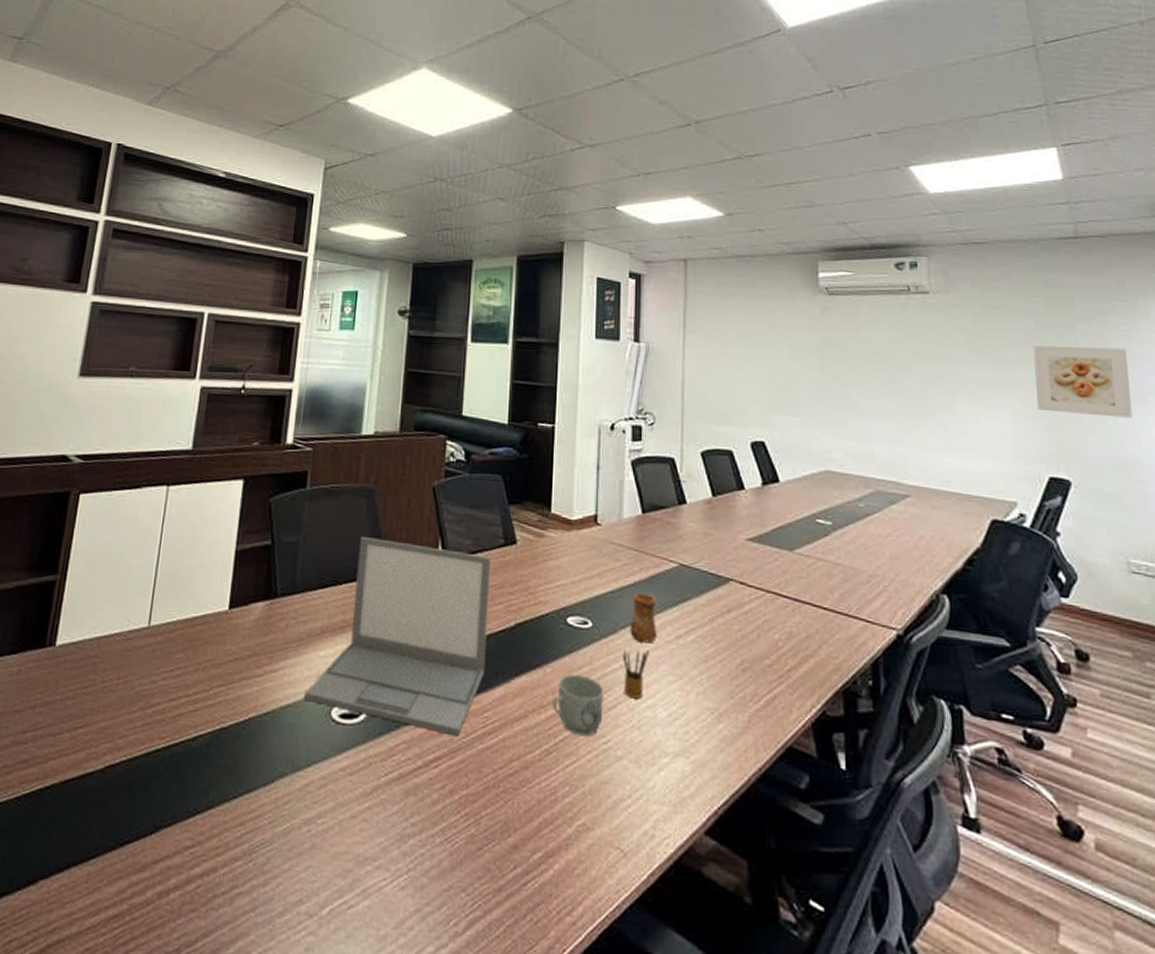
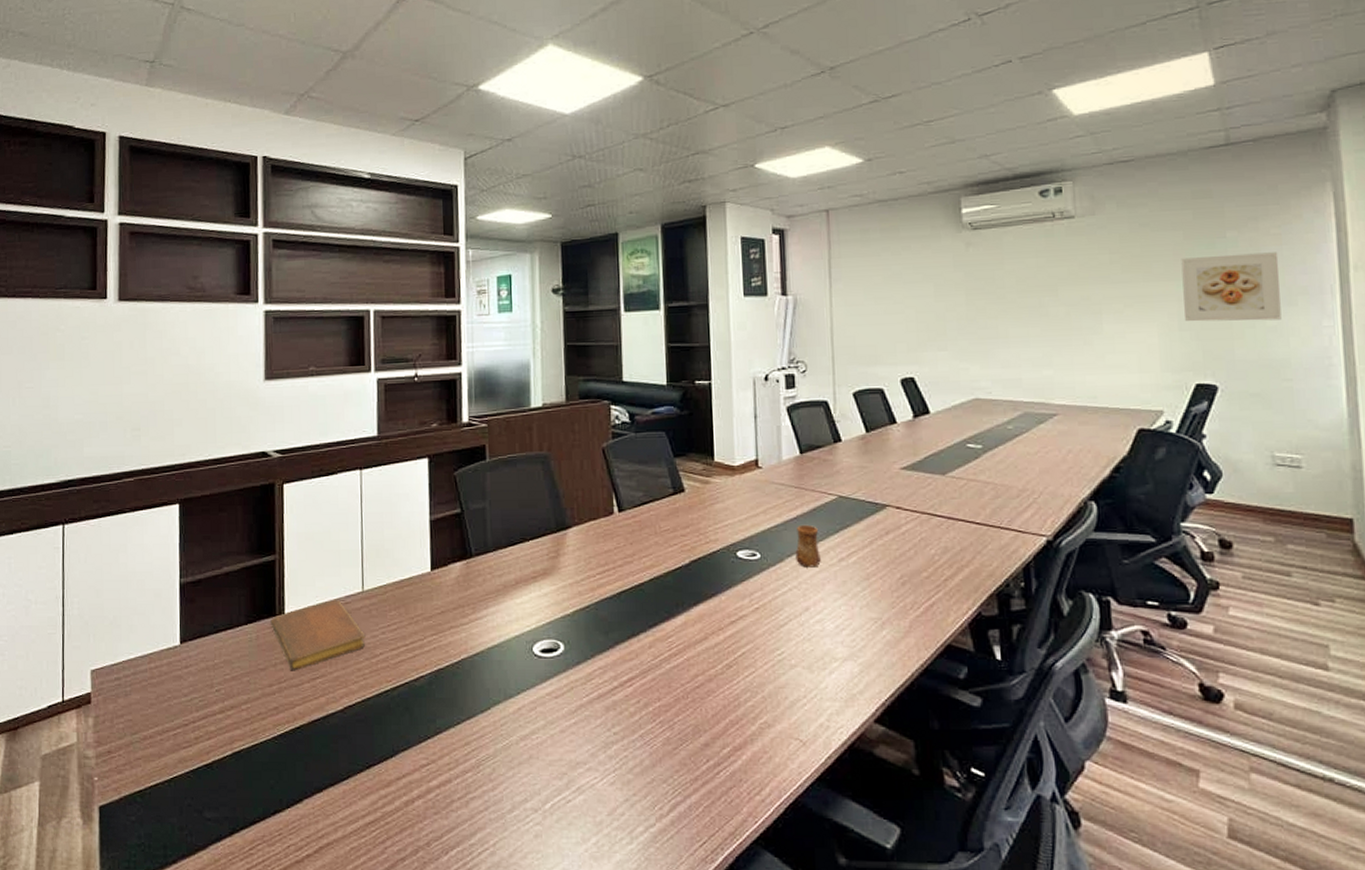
notebook: none [37,634,144,717] -> present [270,600,366,671]
laptop: present [304,537,492,737] -> none [507,498,666,660]
mug: present [552,674,604,737] -> none [729,600,776,651]
pencil box: present [622,649,649,699] -> none [789,573,815,616]

